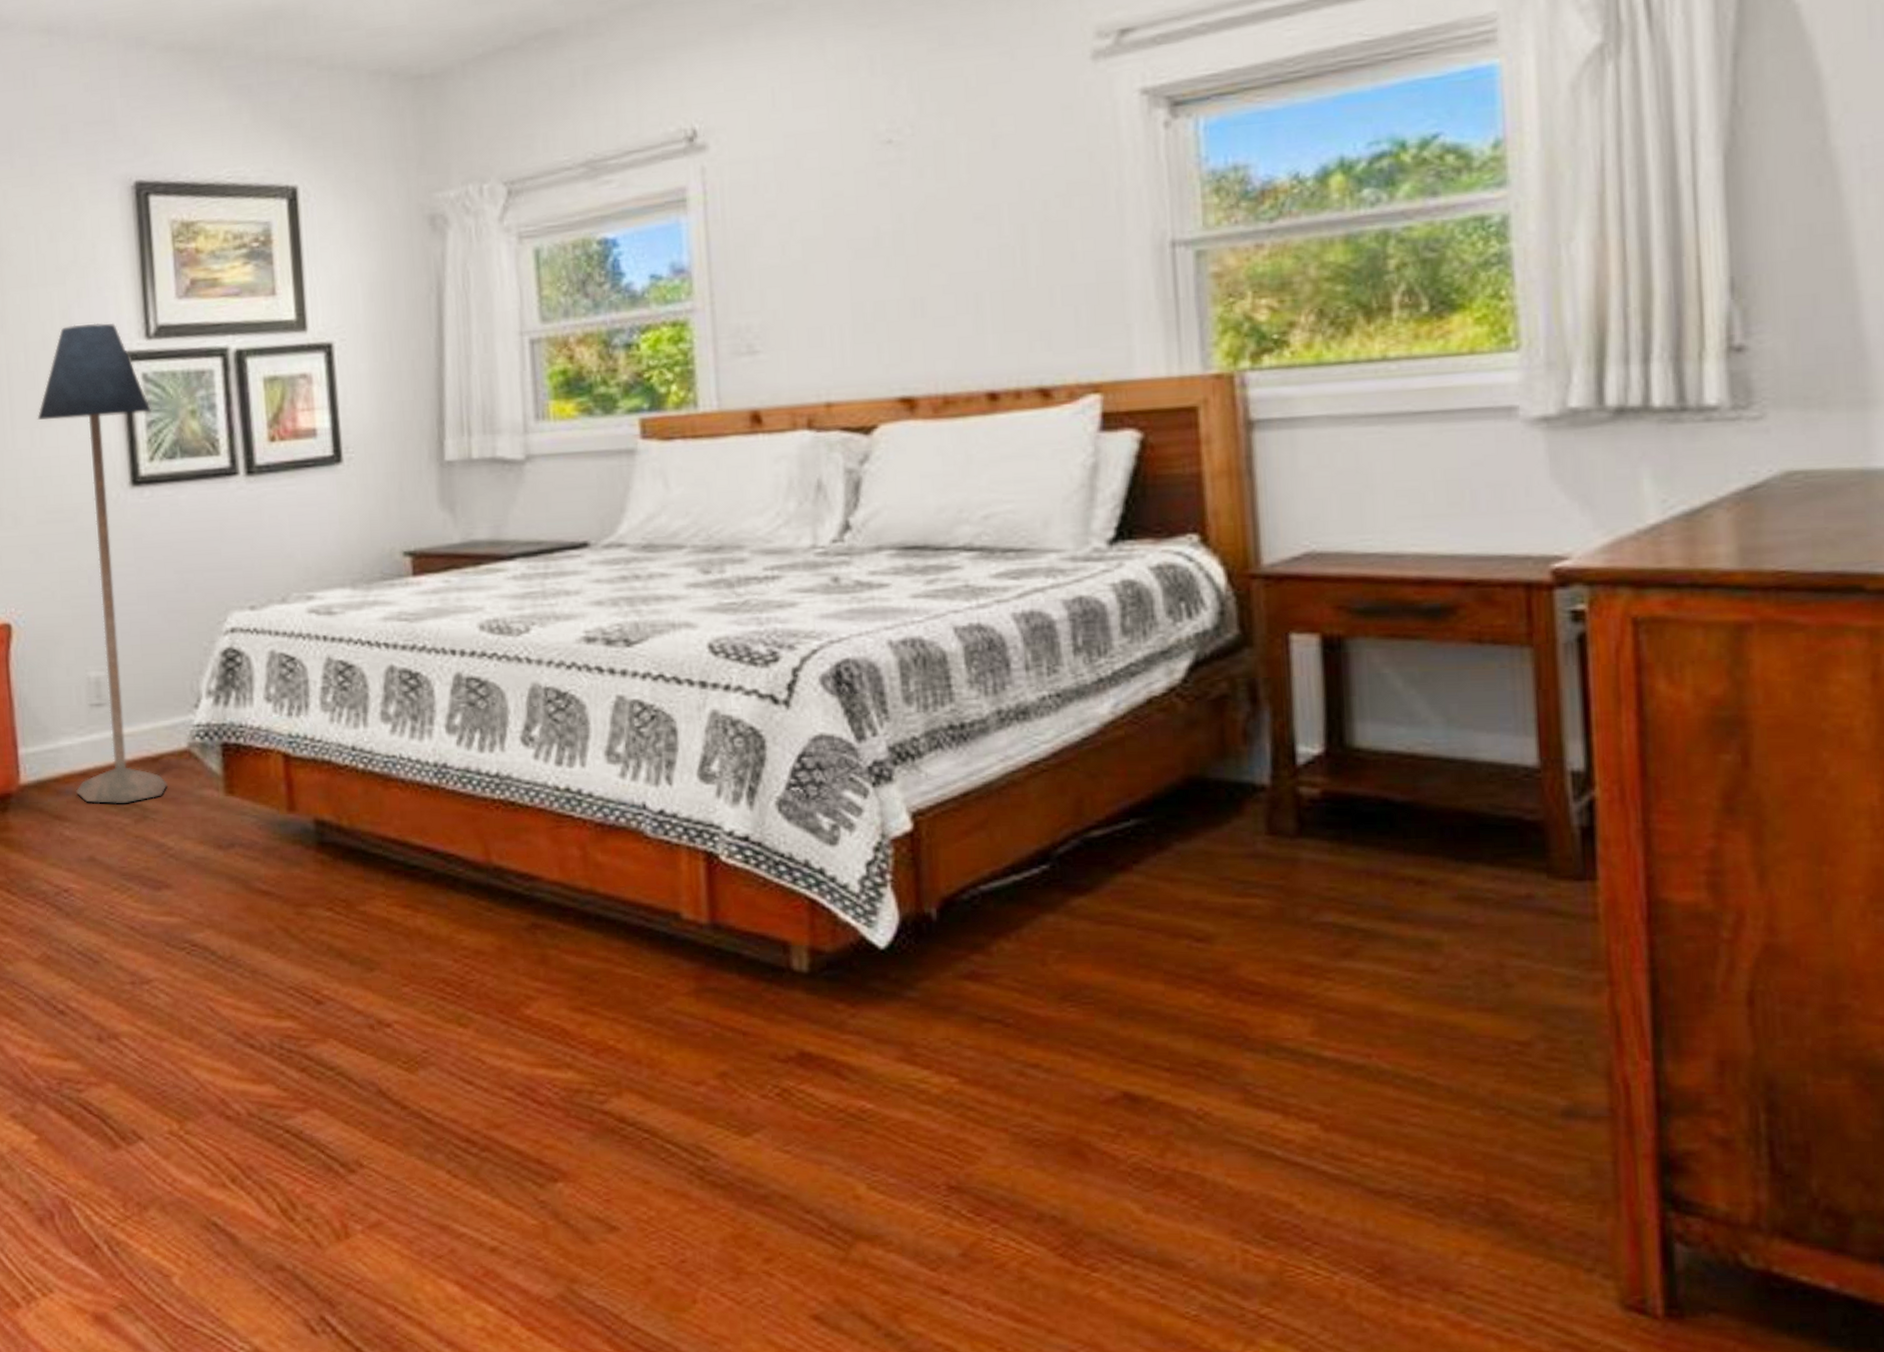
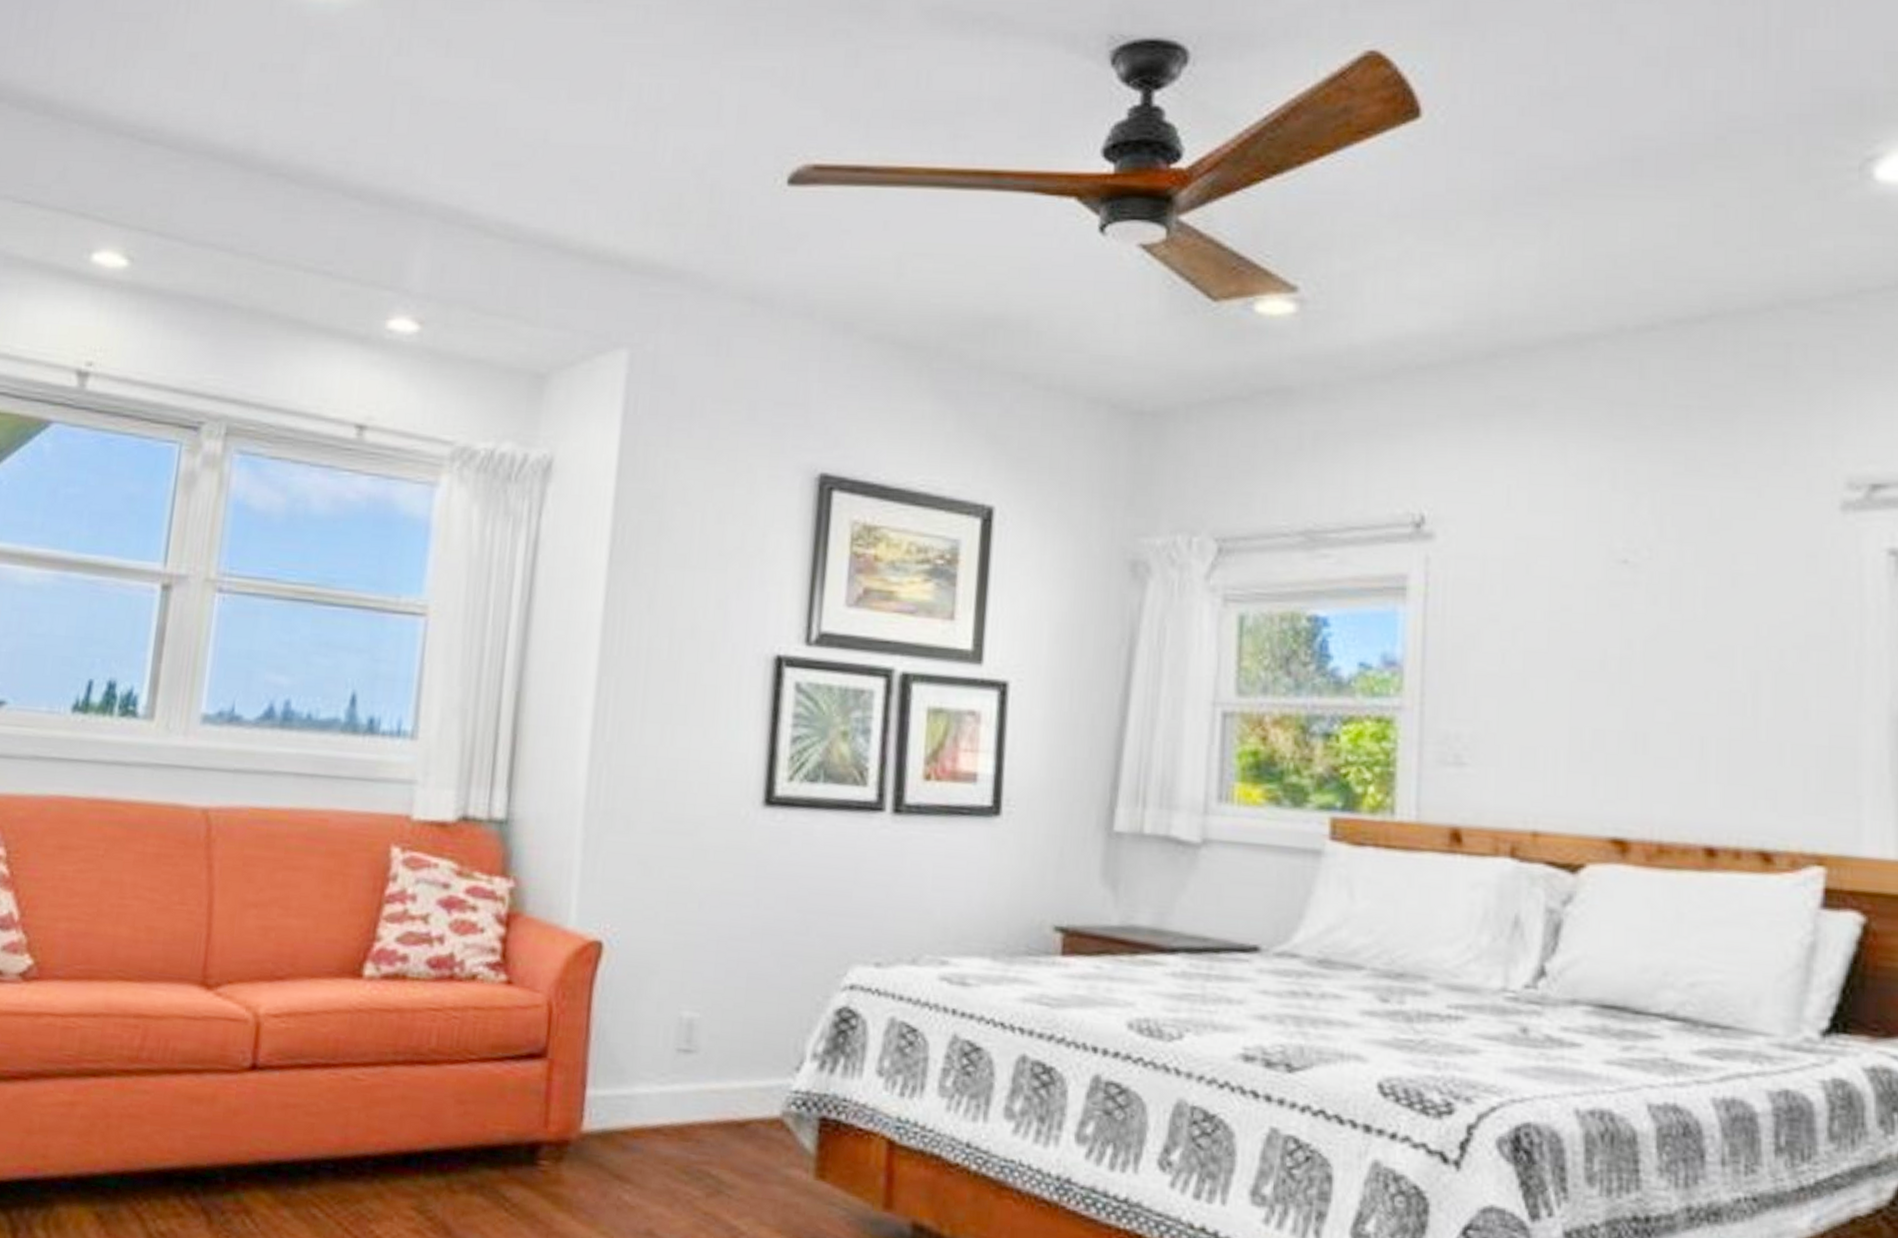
floor lamp: present [37,323,168,804] -> none [645,617,799,1173]

